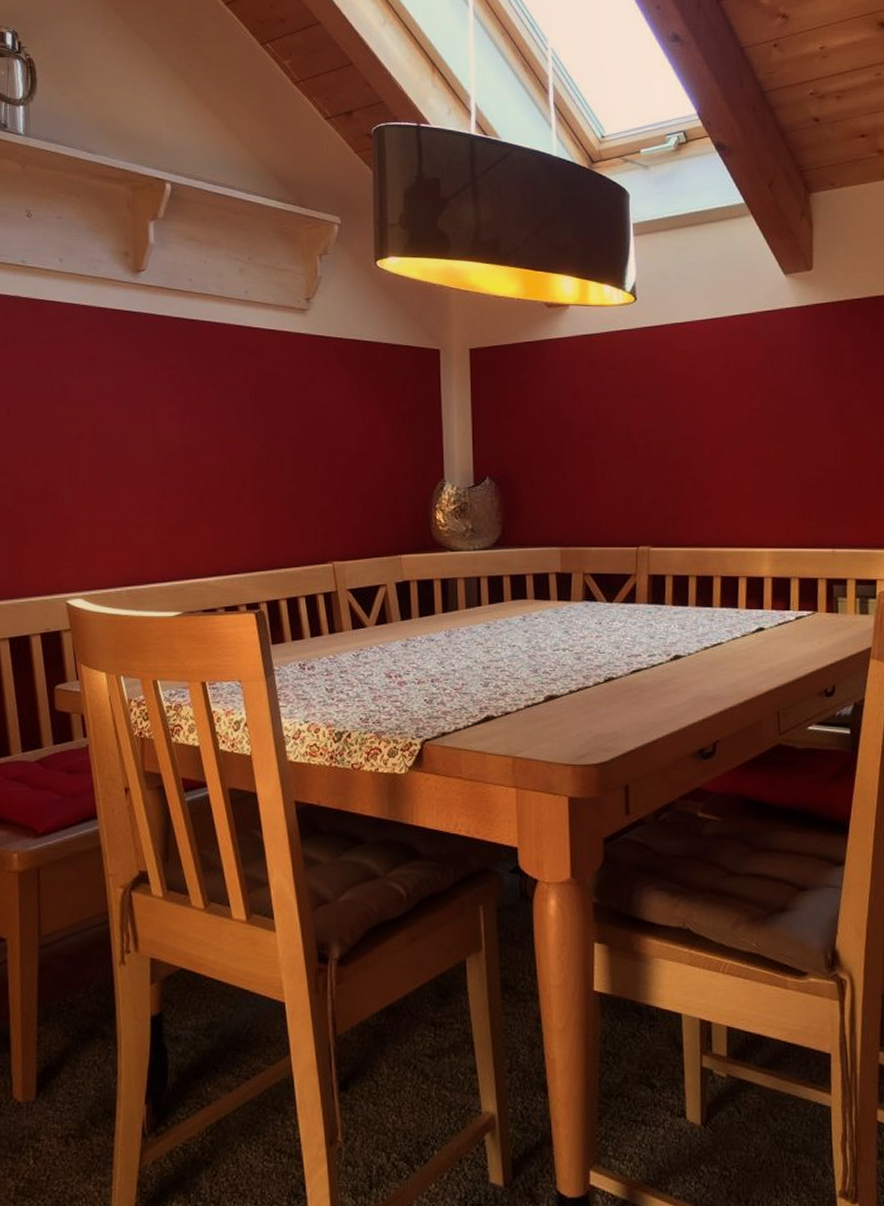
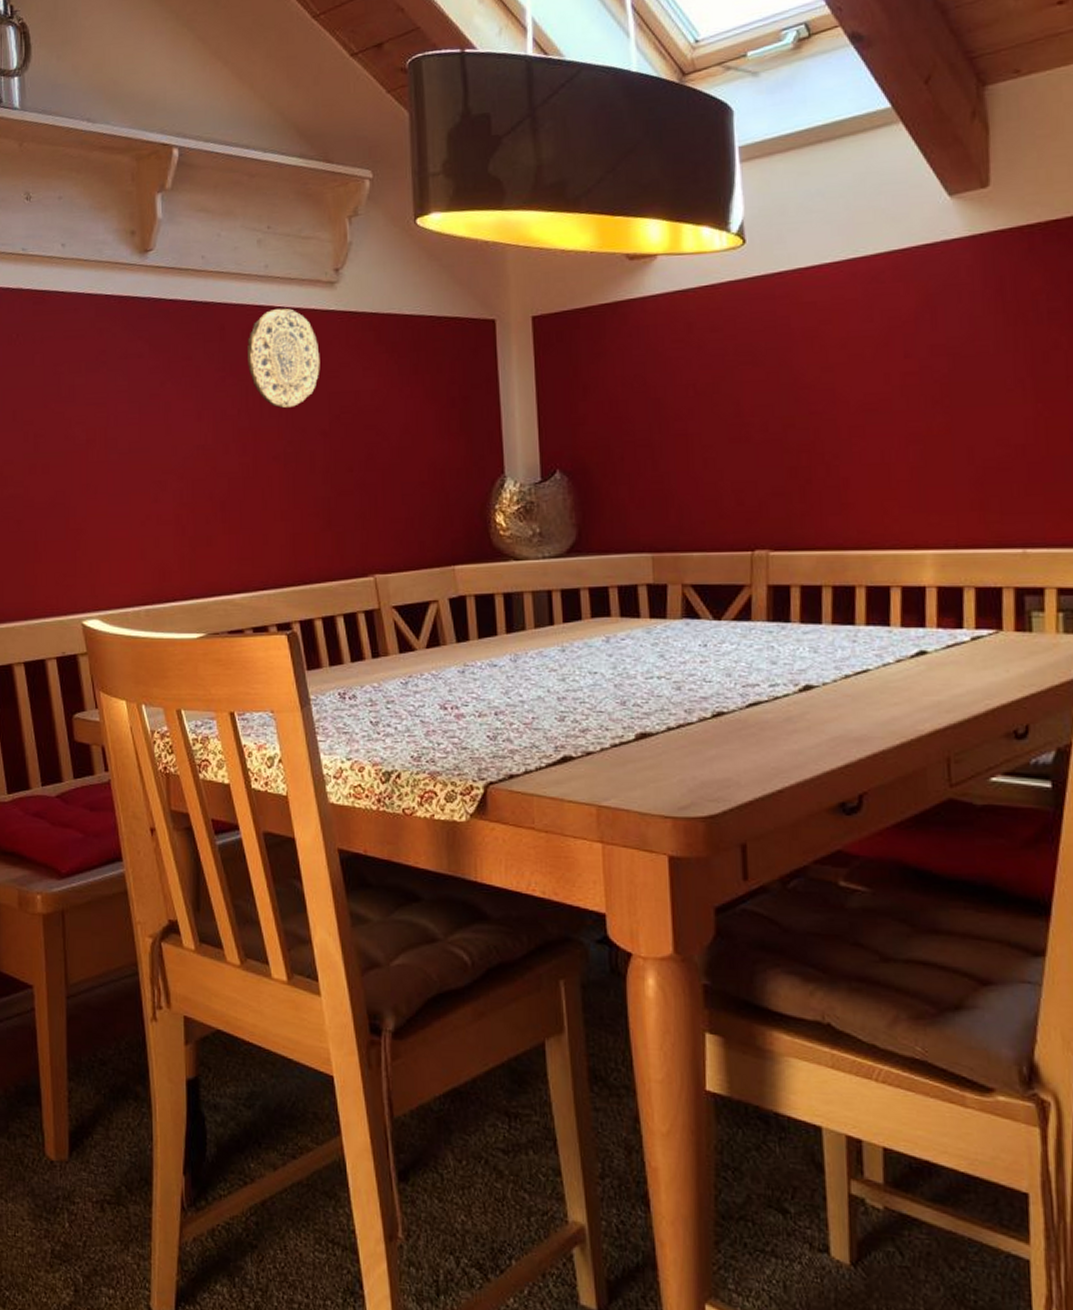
decorative plate: none [227,329,291,416] -> present [247,308,320,409]

